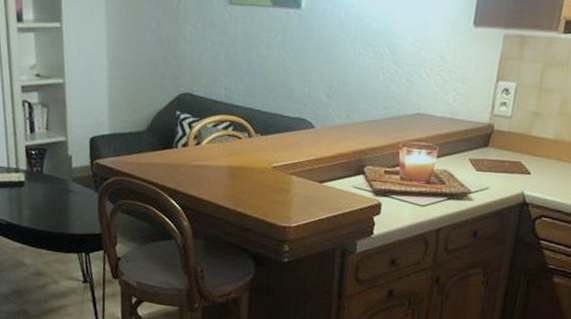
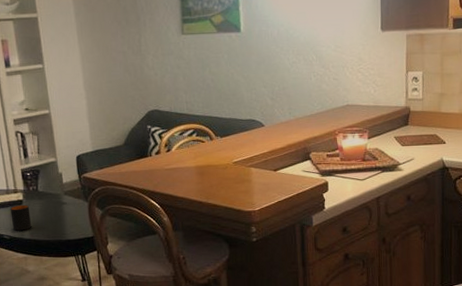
mug: none [9,186,32,217] -> present [11,204,32,231]

